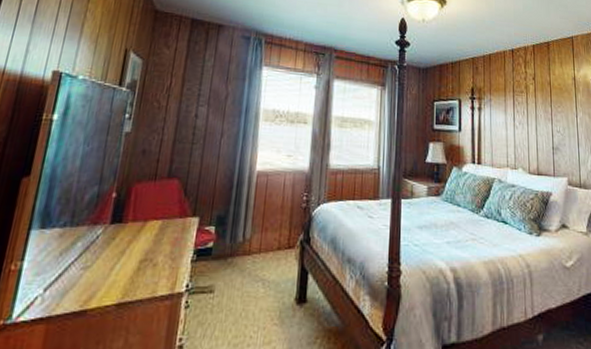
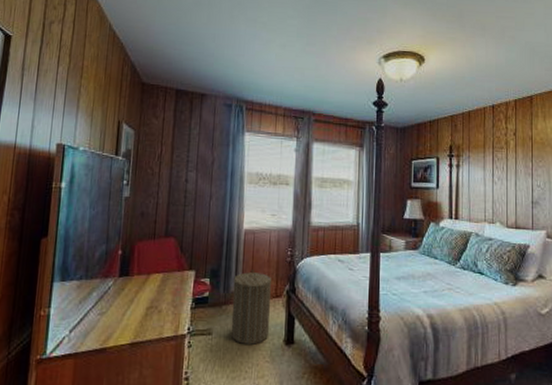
laundry hamper: none [235,217,284,304] -> present [230,270,271,345]

